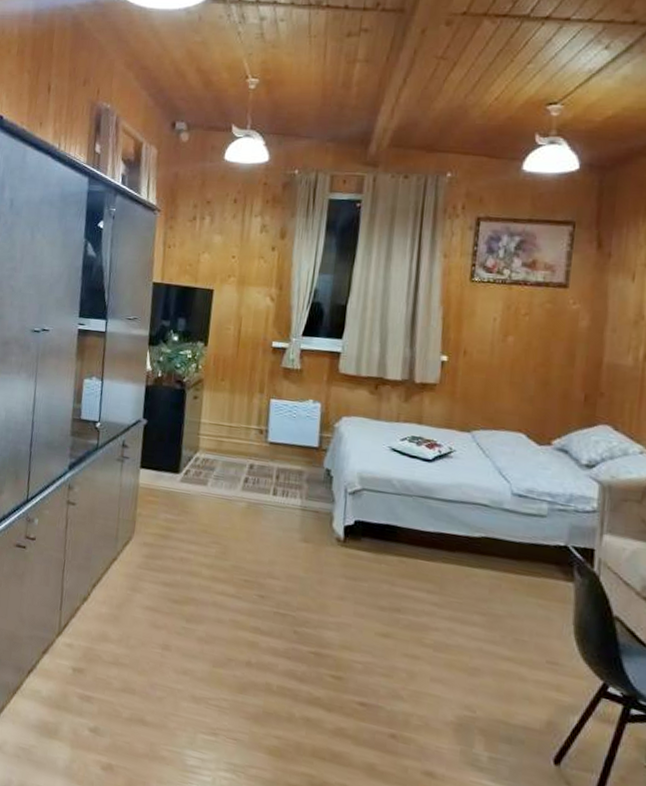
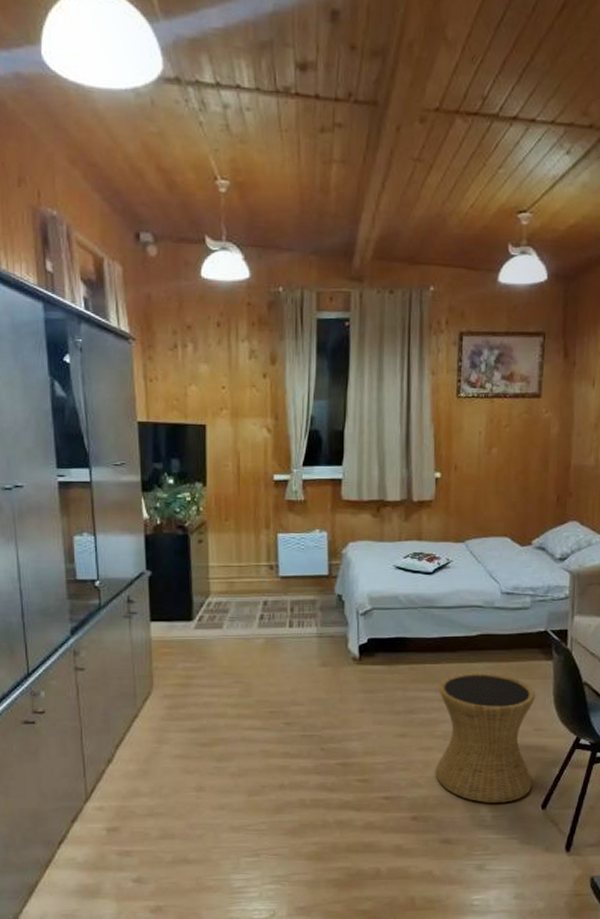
side table: none [421,577,551,745] -> present [435,672,536,803]

